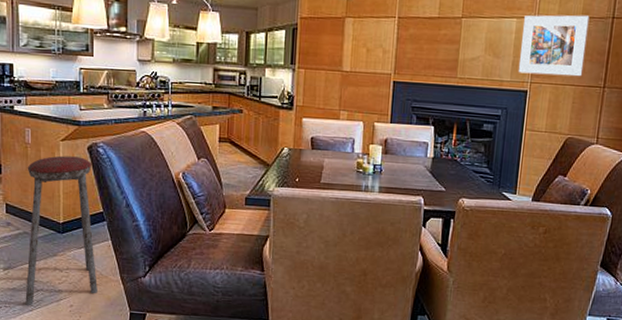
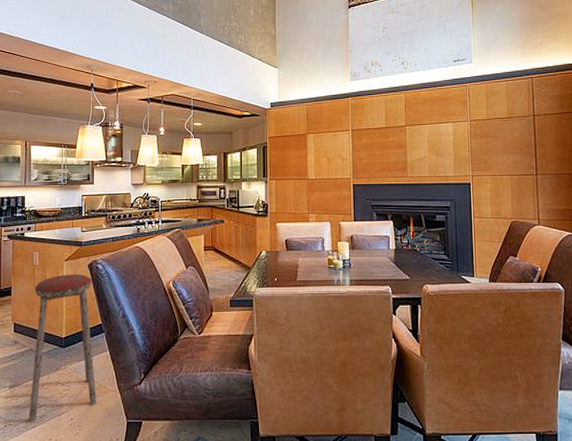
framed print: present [518,15,590,77] -> none [459,115,515,168]

